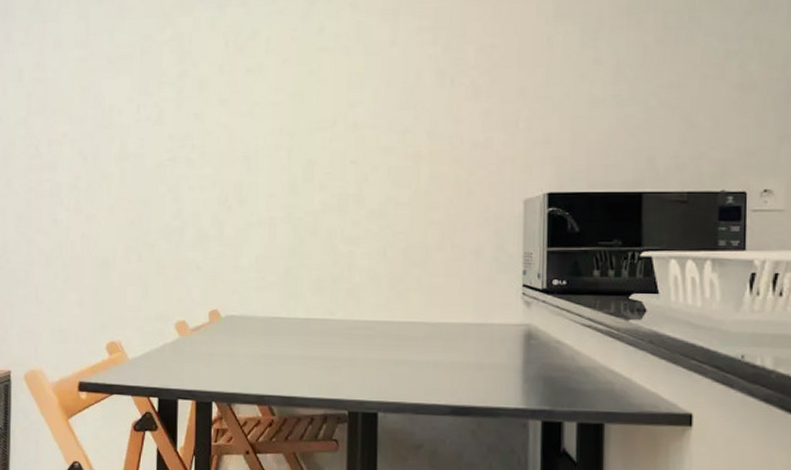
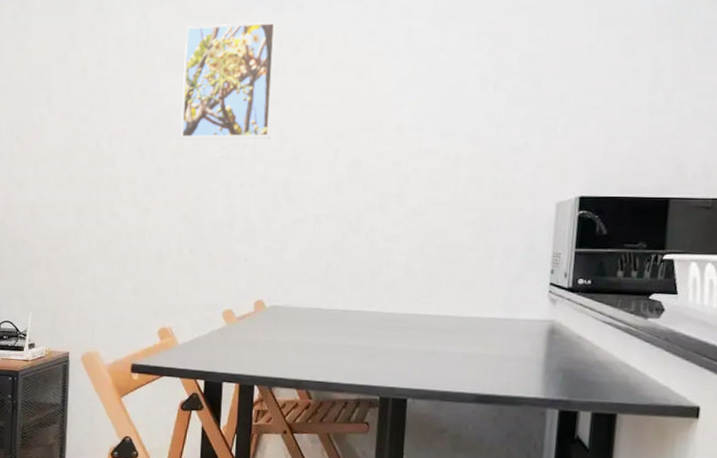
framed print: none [124,20,222,142] -> present [180,22,277,140]

